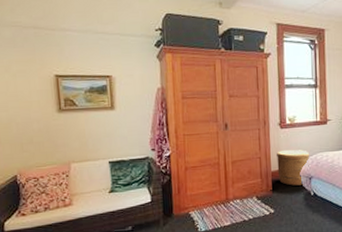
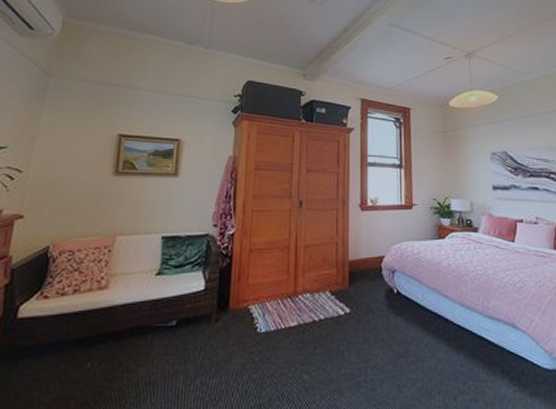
basket: present [277,149,310,186] -> none [356,235,393,280]

